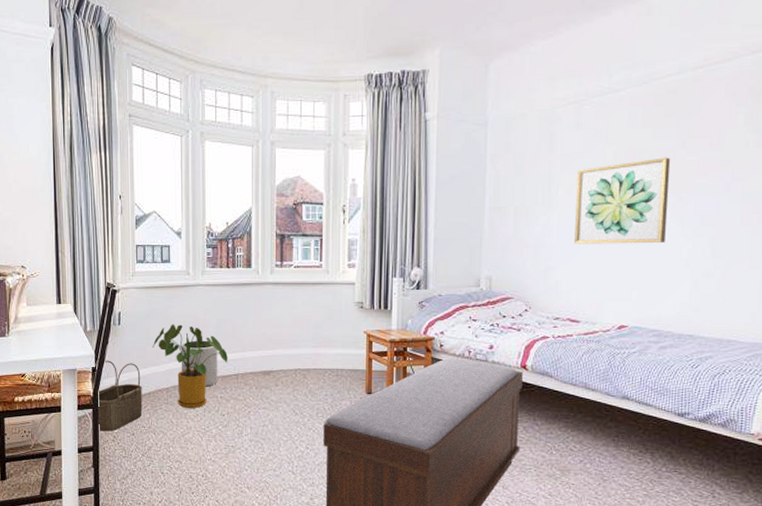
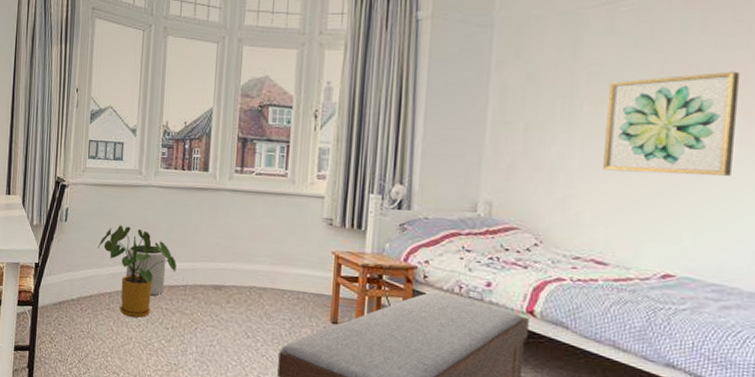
wicker basket: present [97,360,142,432] -> none [37,257,84,332]

